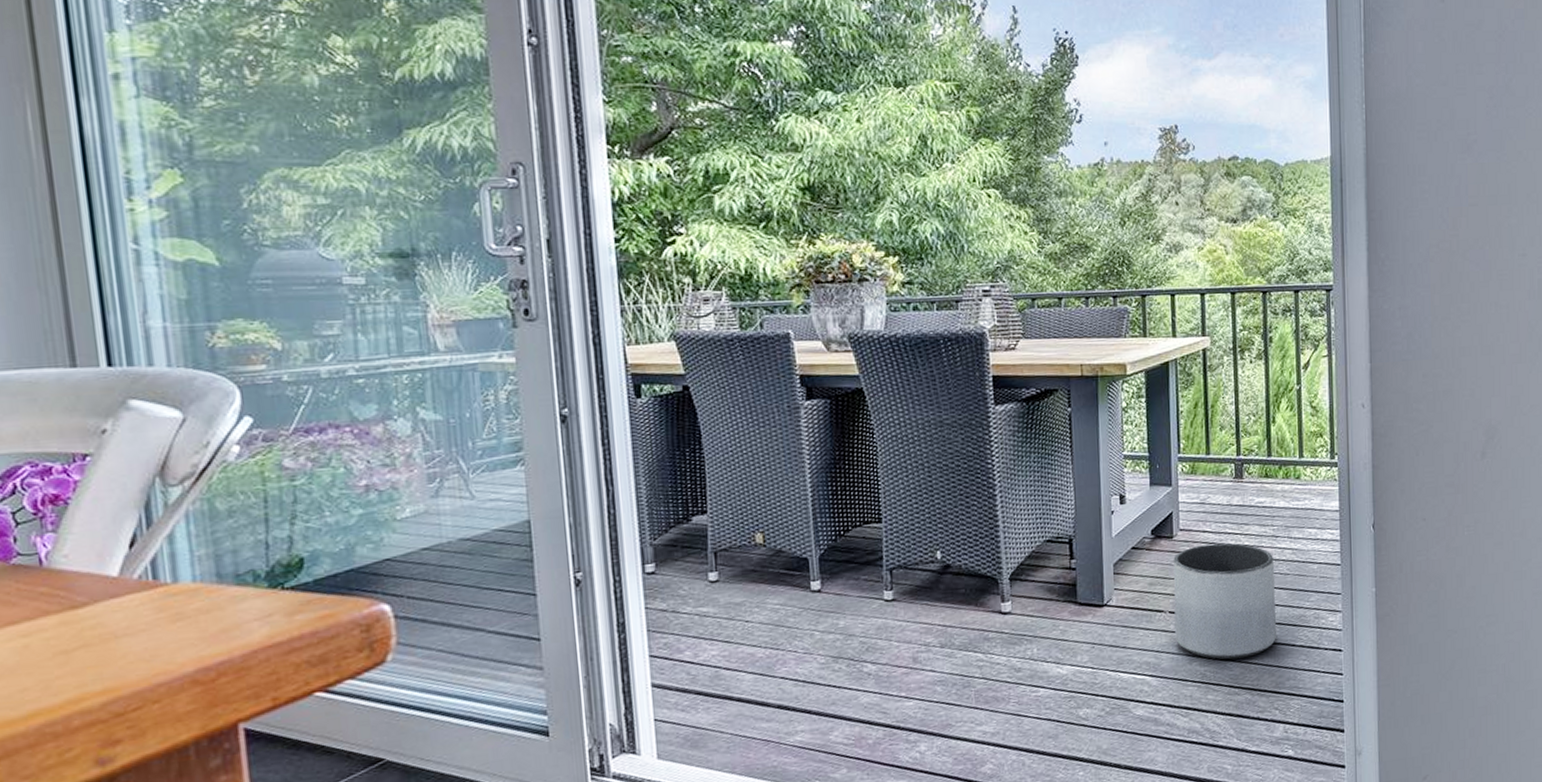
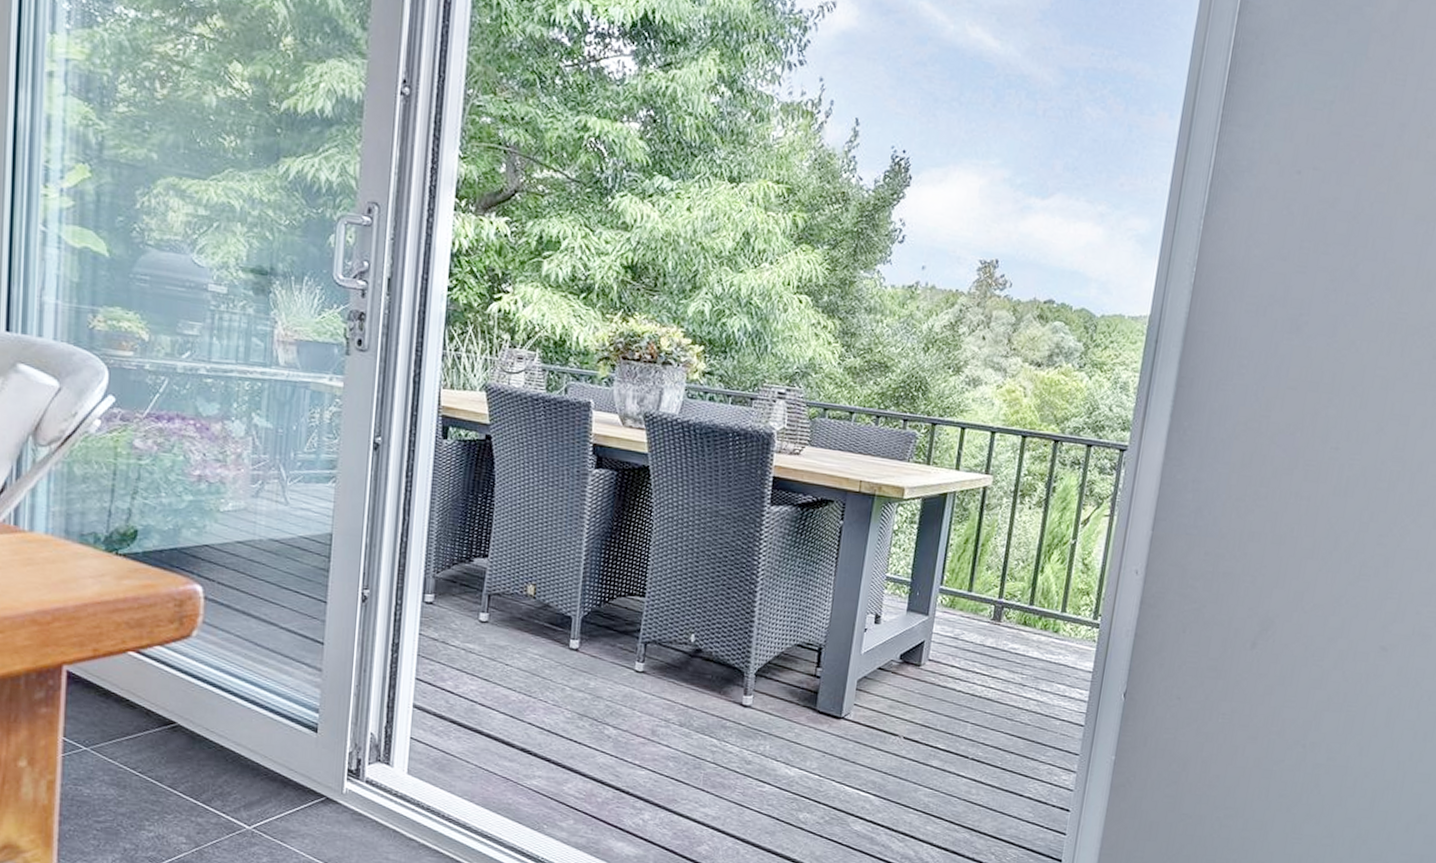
planter: present [1173,543,1276,660] -> none [905,678,1017,798]

